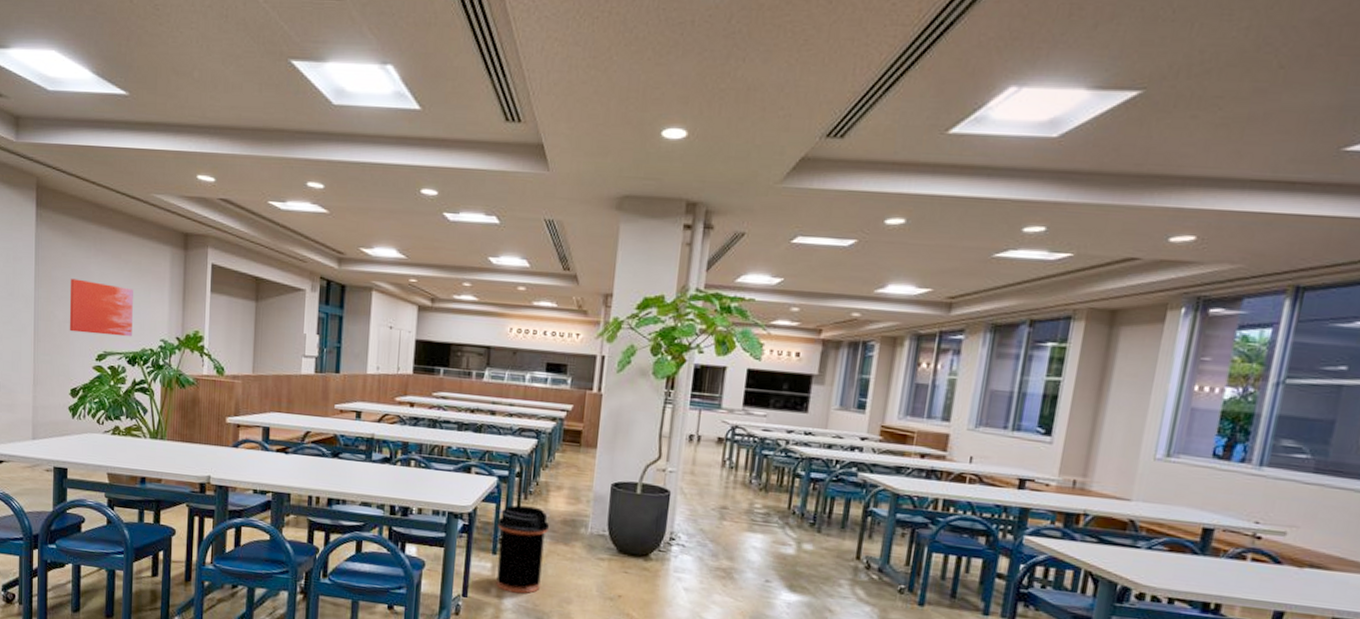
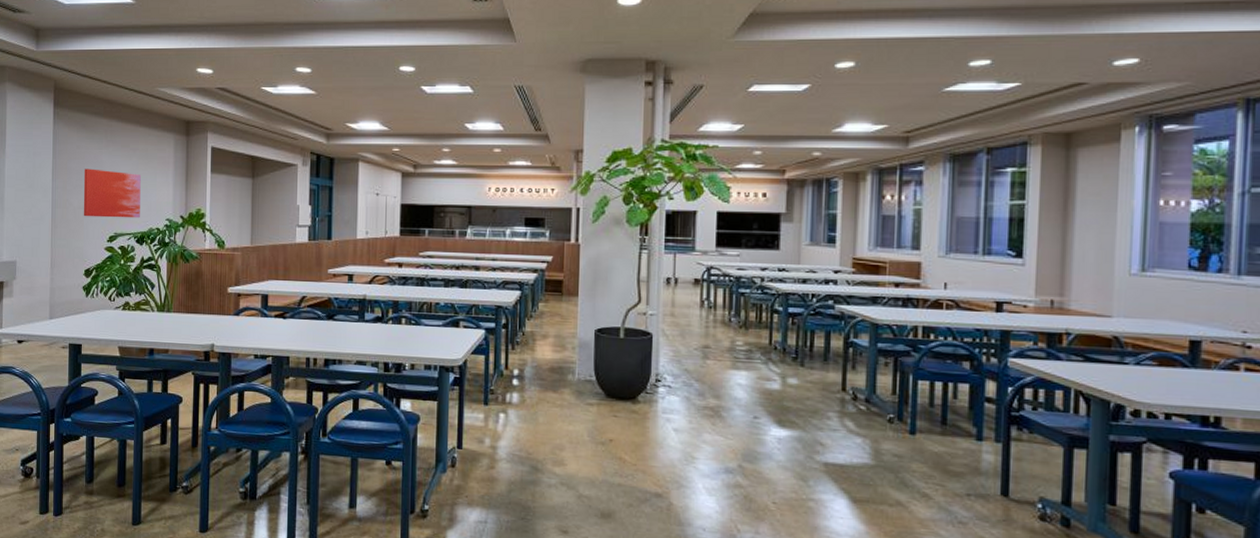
trash can: present [496,504,550,594] -> none [487,355,538,443]

